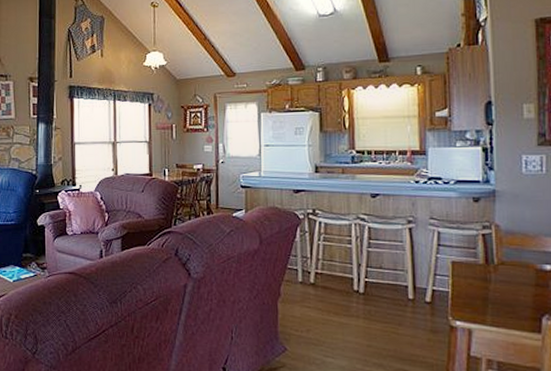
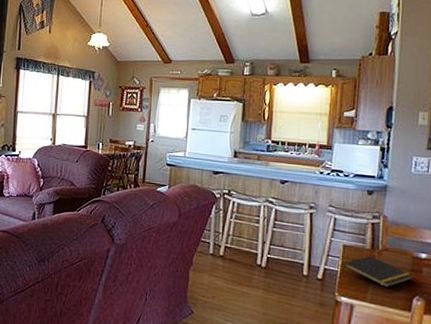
notepad: none [453,271,540,308] -> present [342,255,414,288]

